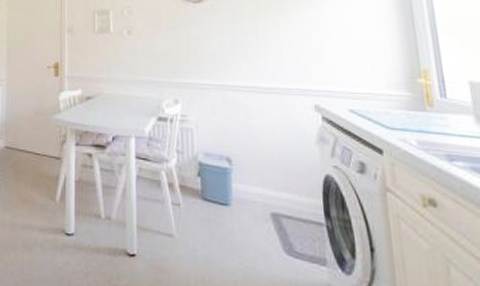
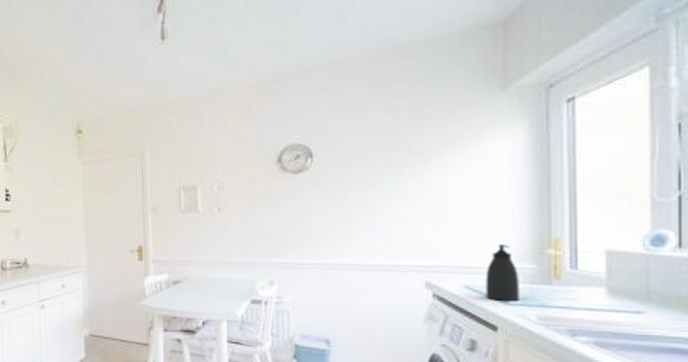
soap dispenser: none [367,72,399,127] -> present [485,243,519,302]

